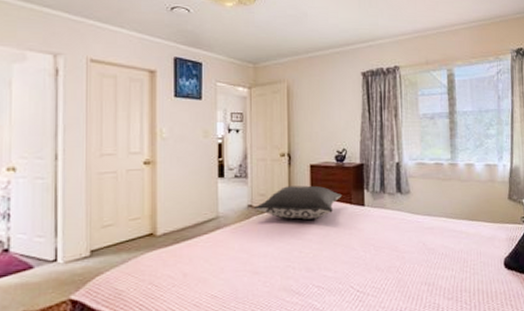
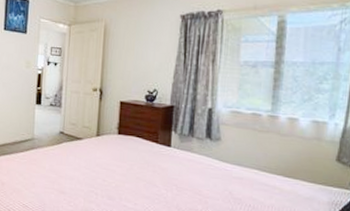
pillow: present [254,185,342,220] -> none [65,119,148,153]

